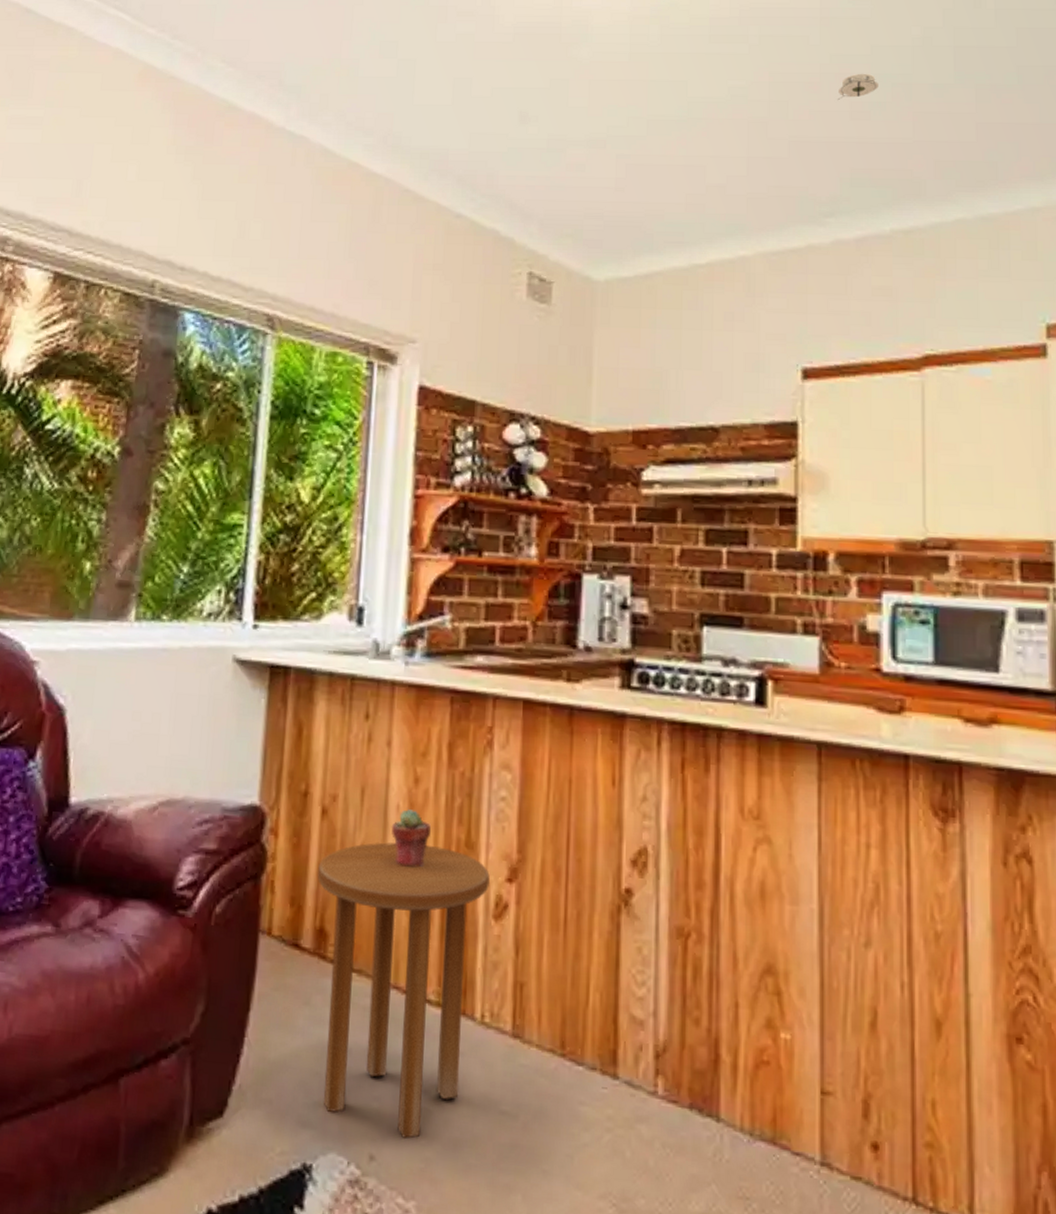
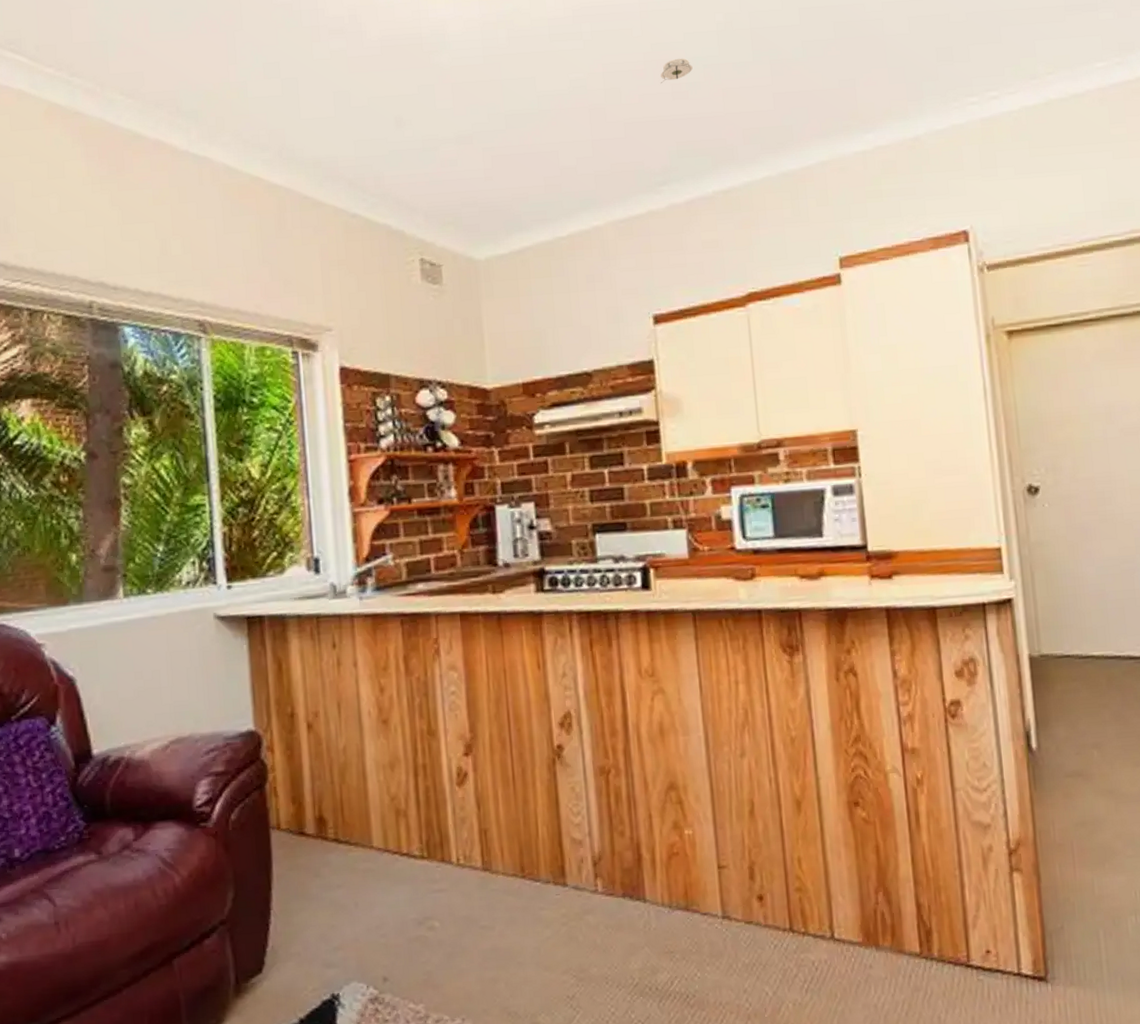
side table: present [317,842,490,1138] -> none [310,738,451,960]
potted succulent: present [391,808,432,867] -> none [366,712,399,758]

